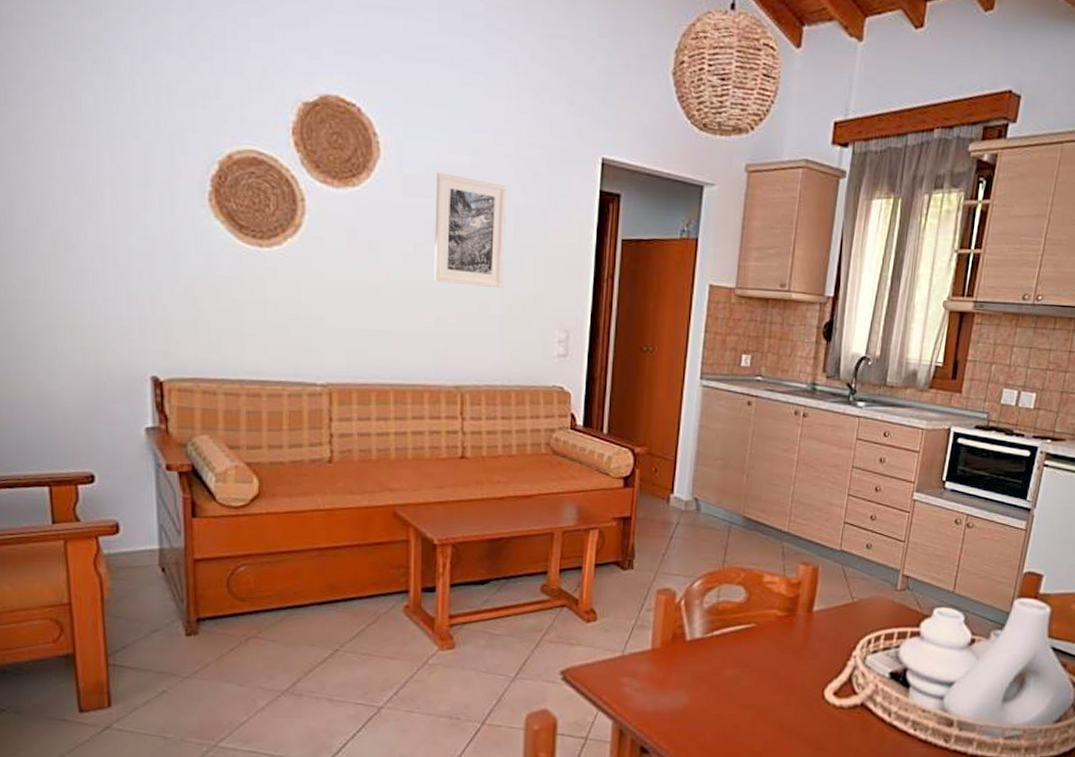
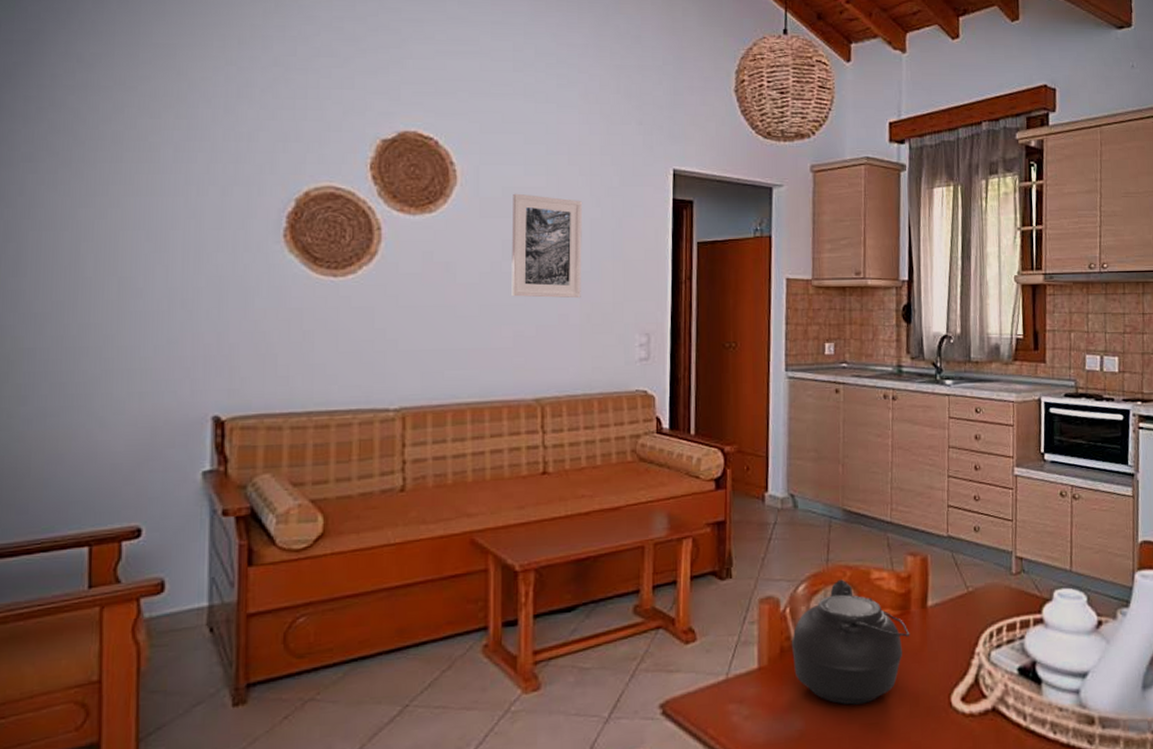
teapot: none [683,580,794,689] -> present [791,579,910,705]

